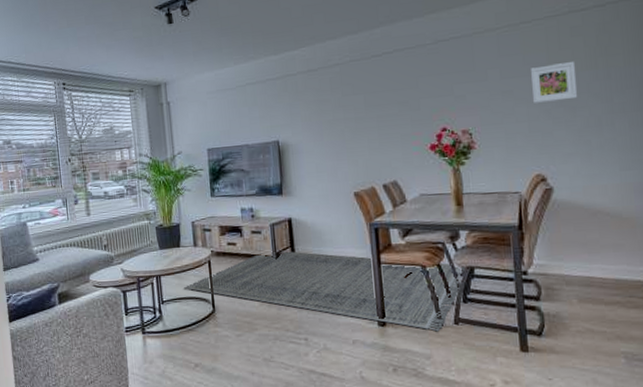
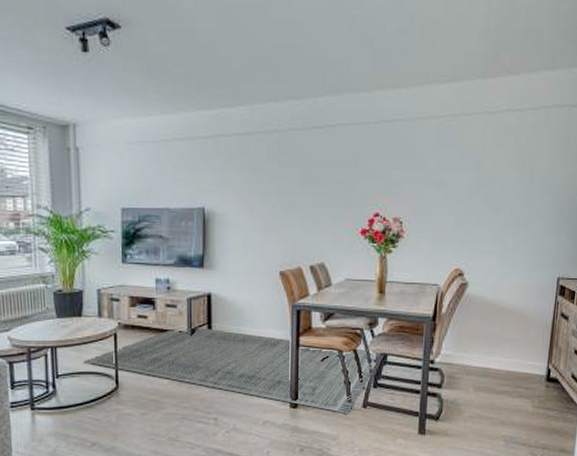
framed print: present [530,62,577,103] -> none [462,161,504,199]

